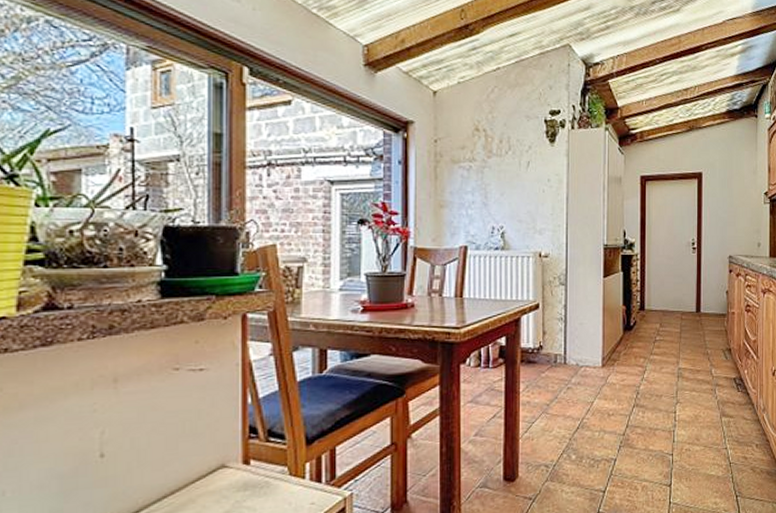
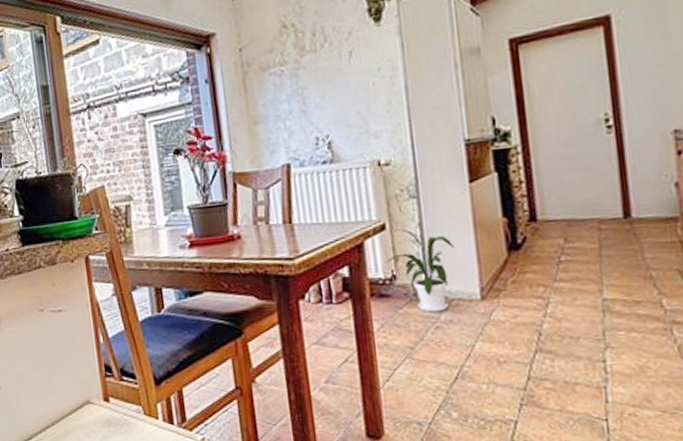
house plant: none [536,309,588,376] -> present [385,229,454,313]

